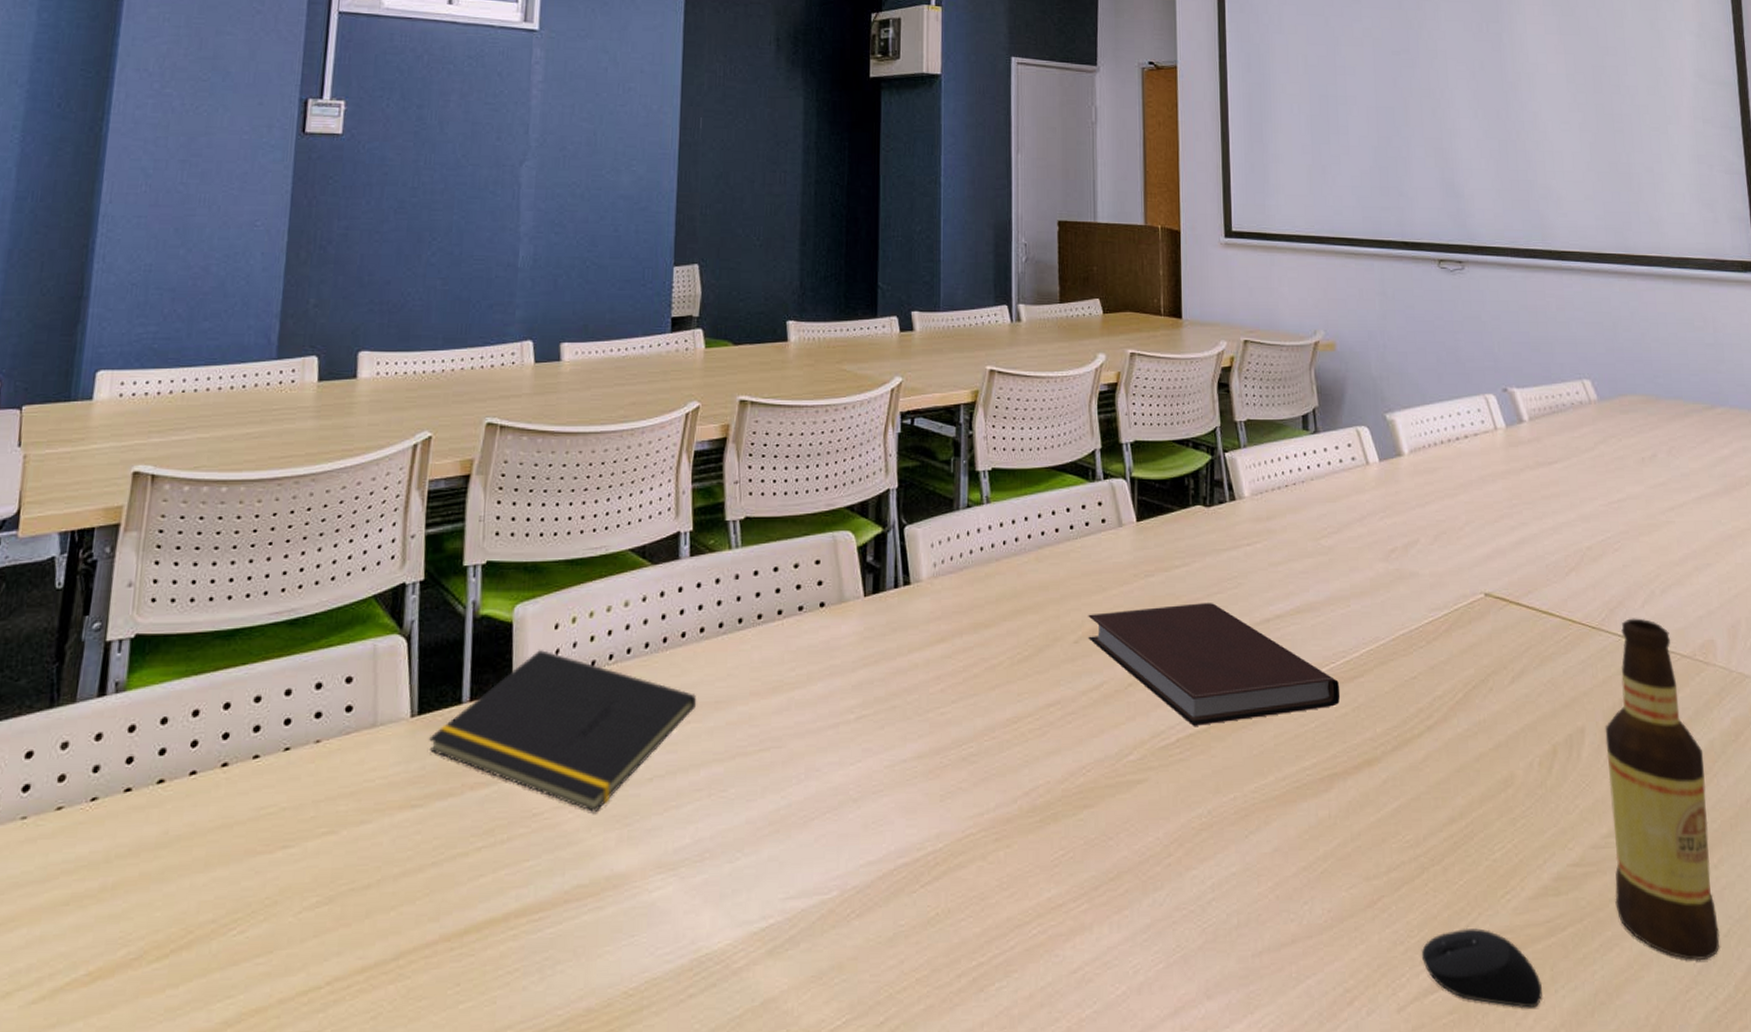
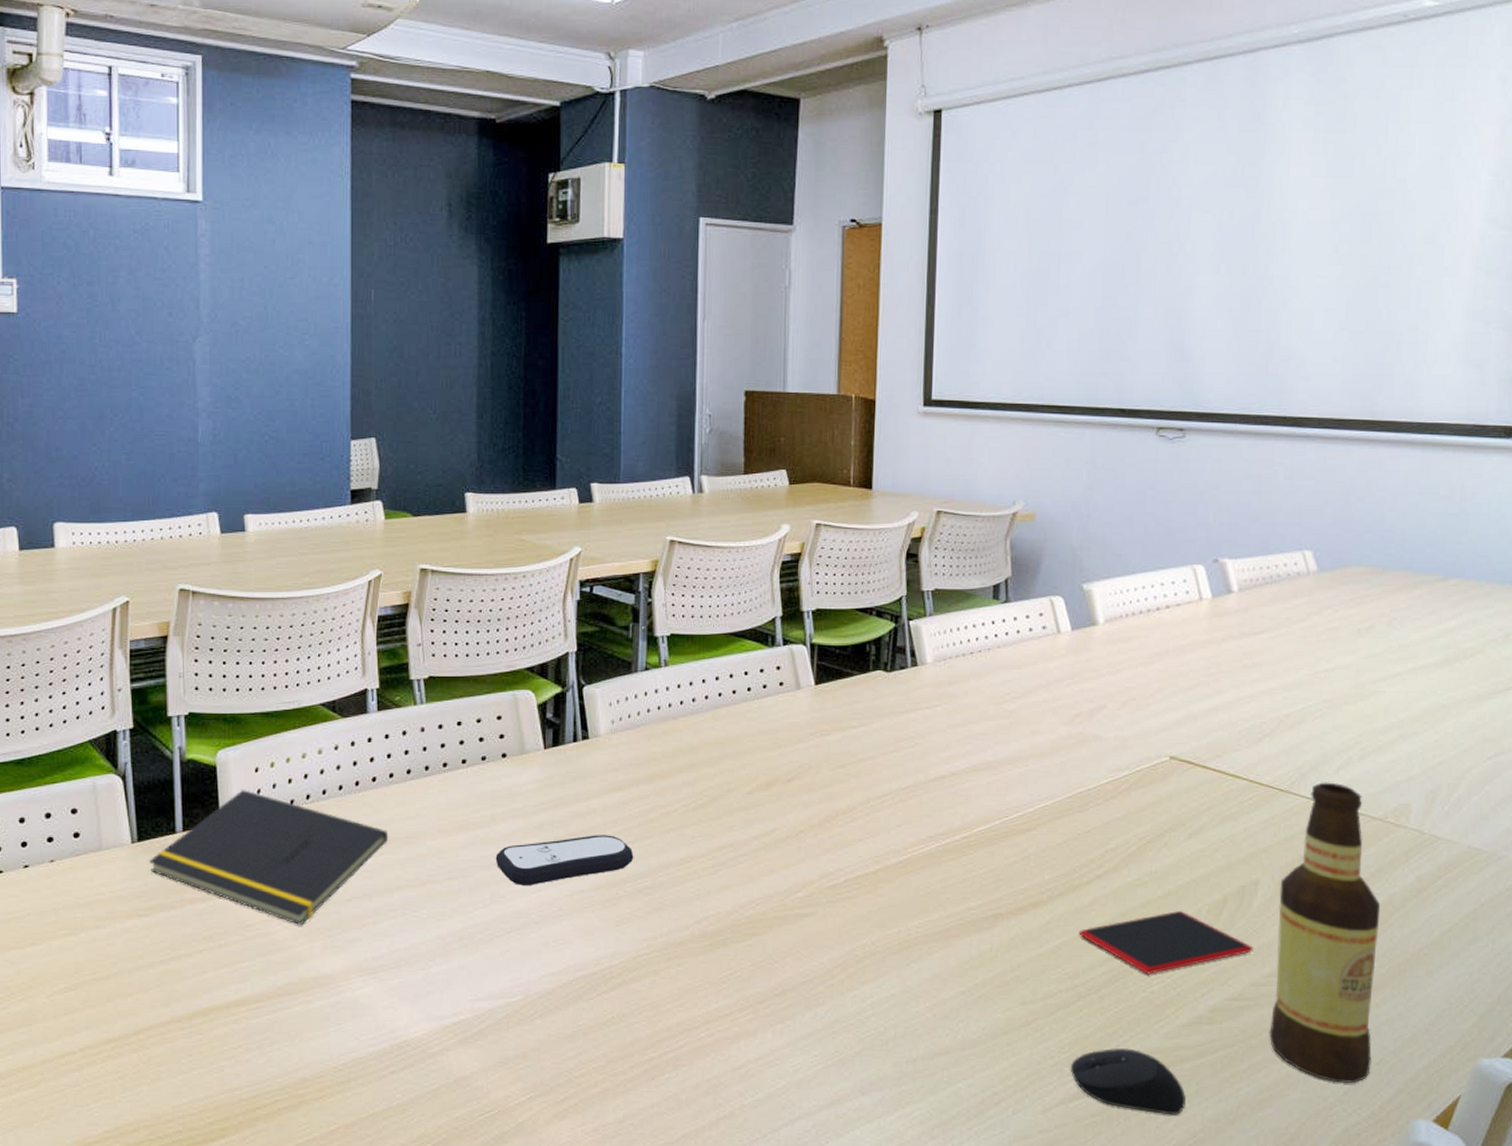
remote control: none [811,693,958,756] -> present [495,835,634,885]
notebook: present [1088,603,1341,726] -> none [762,761,1011,869]
smartphone: none [1415,763,1588,841] -> present [1078,910,1253,976]

